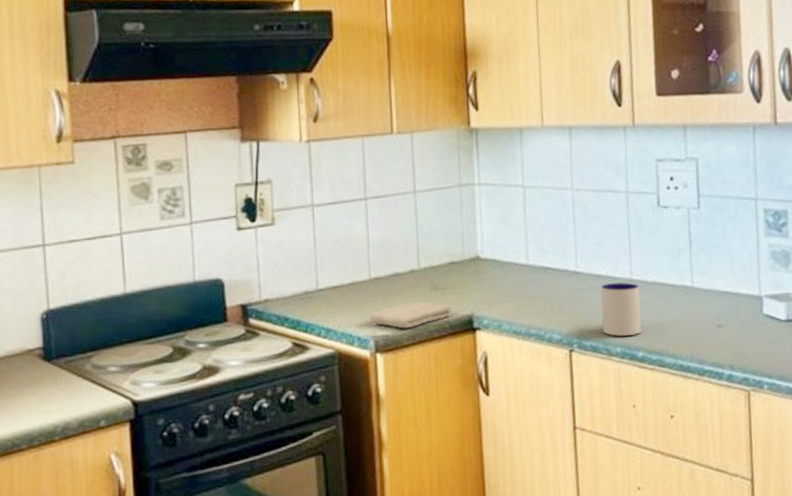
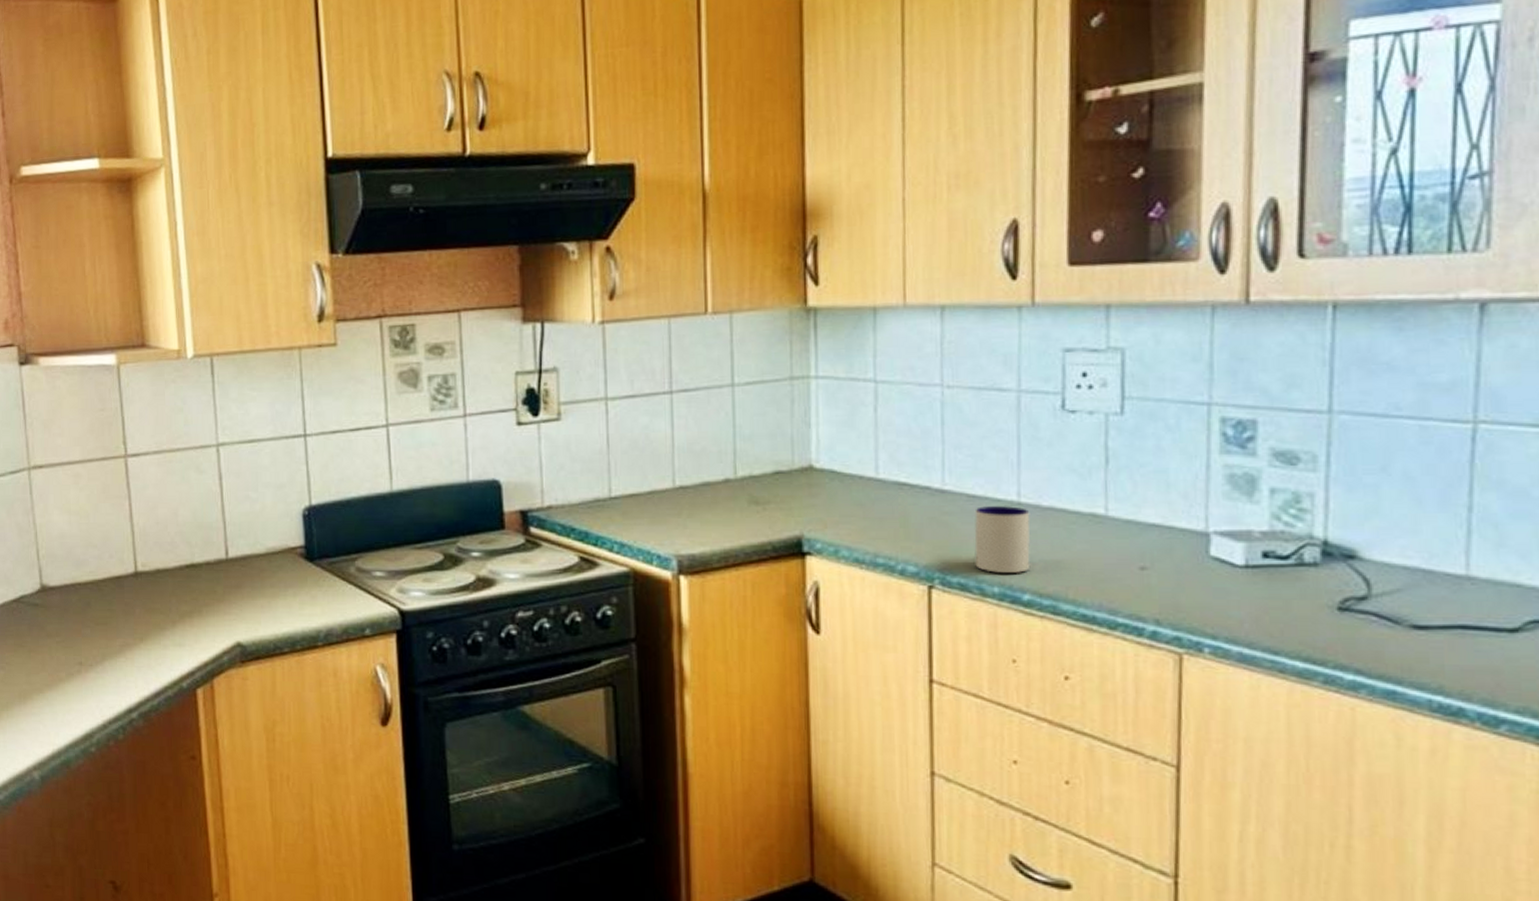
washcloth: present [370,301,453,329] -> none [672,517,776,548]

